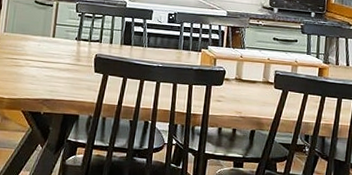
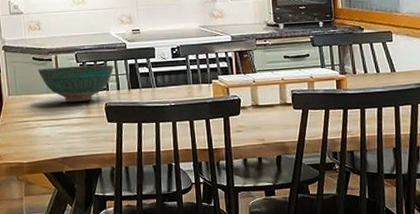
bowl: none [37,12,111,50] -> present [38,65,114,102]

